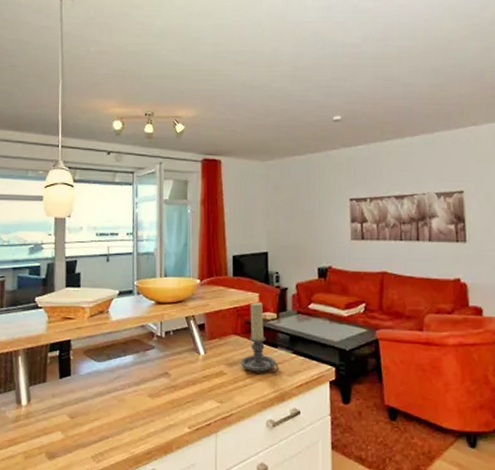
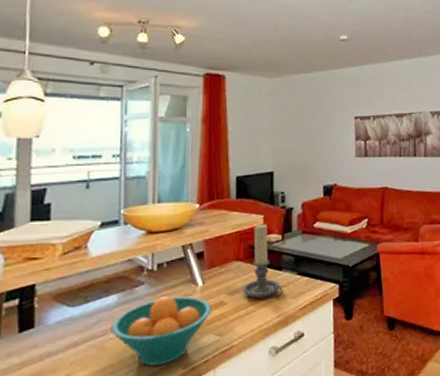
fruit bowl: none [128,361,213,422] -> present [110,296,212,366]

